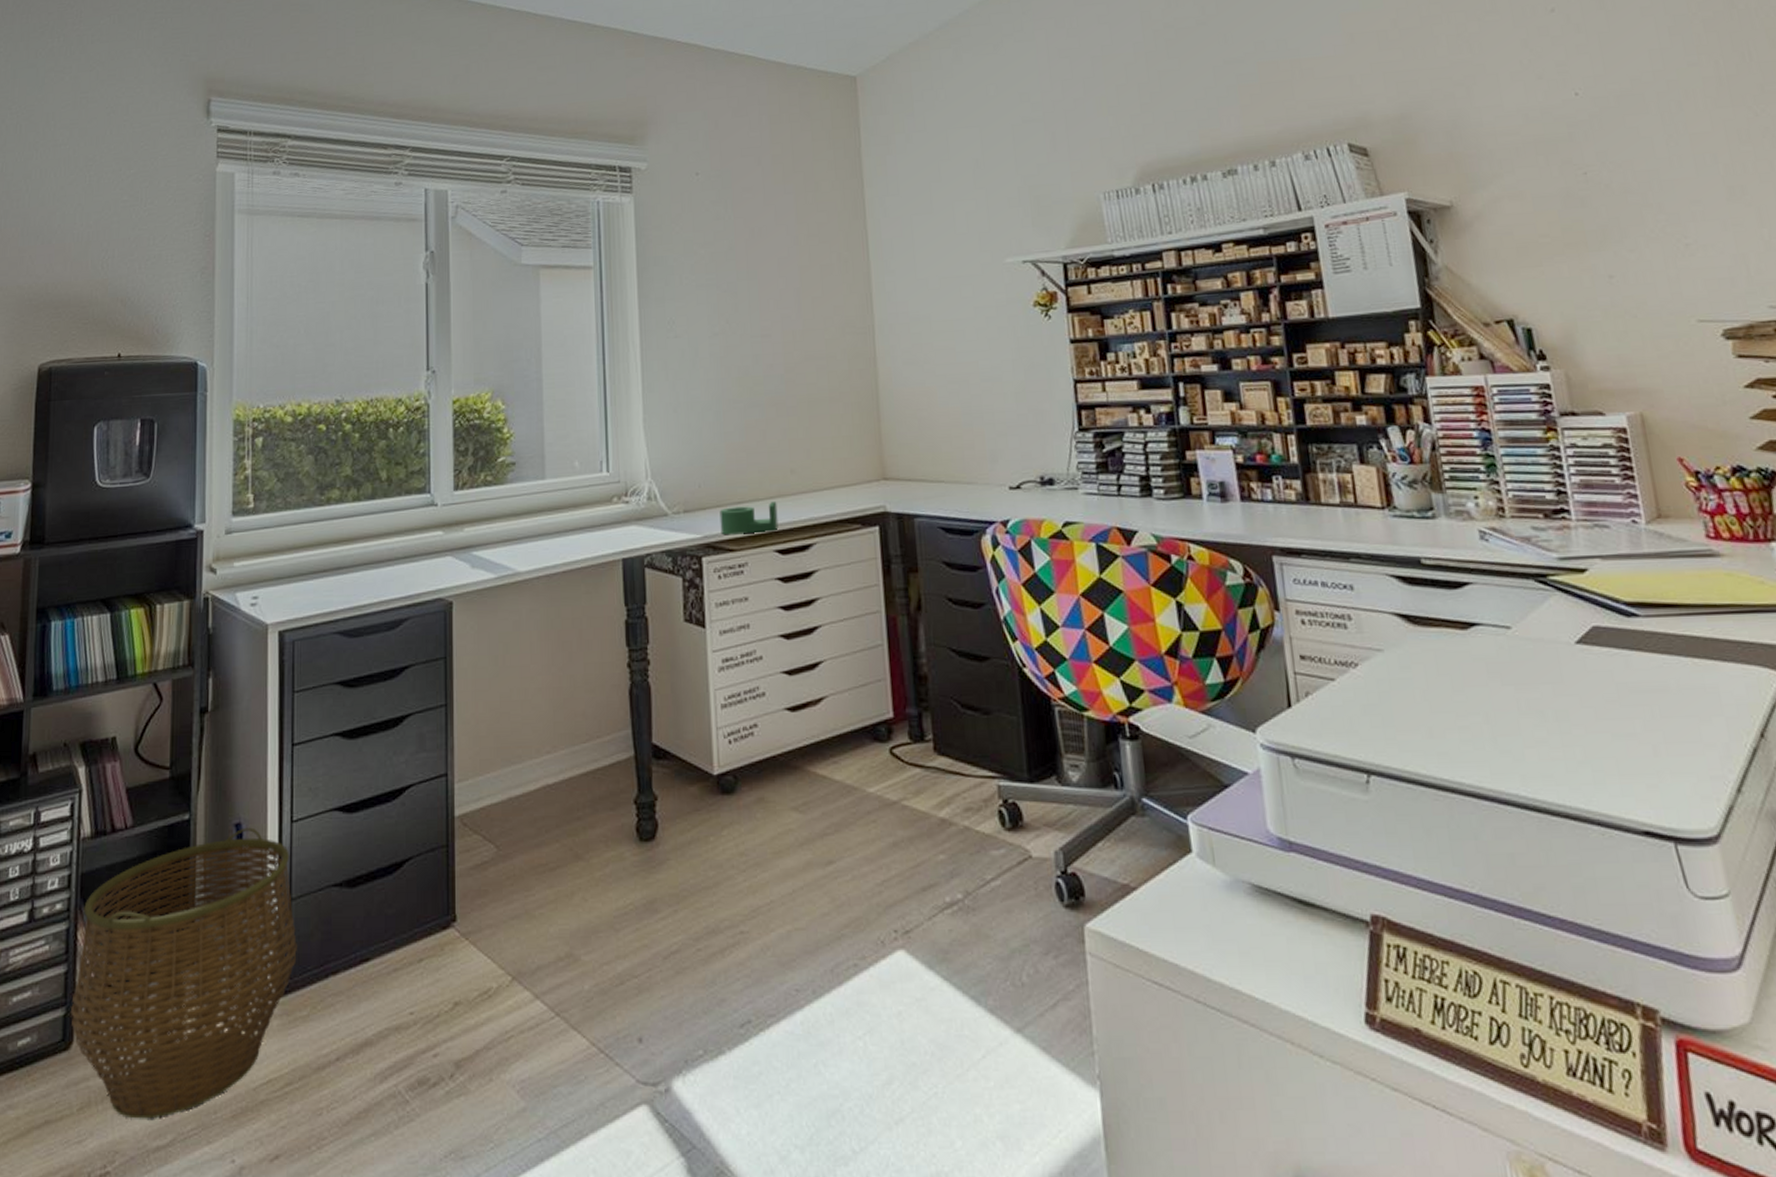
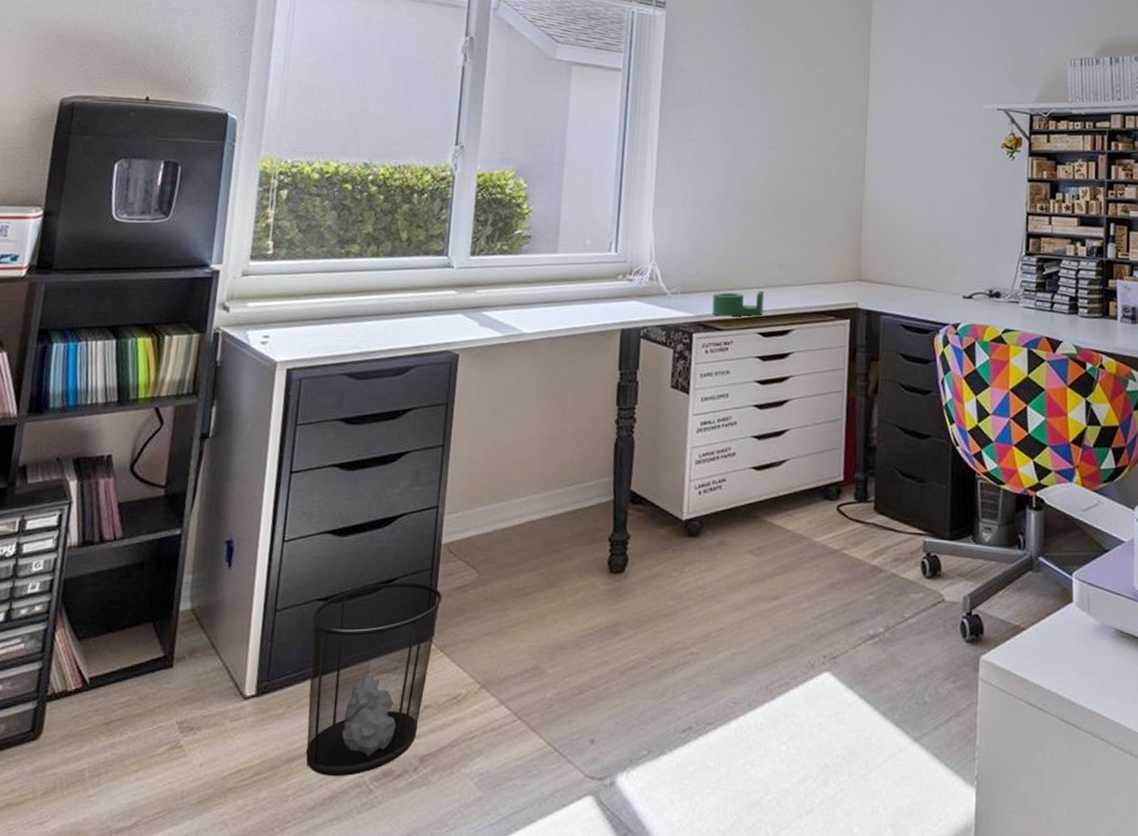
basket: present [71,827,297,1119] -> none [42,544,279,803]
waste bin: none [328,861,462,1085] -> present [305,581,443,776]

